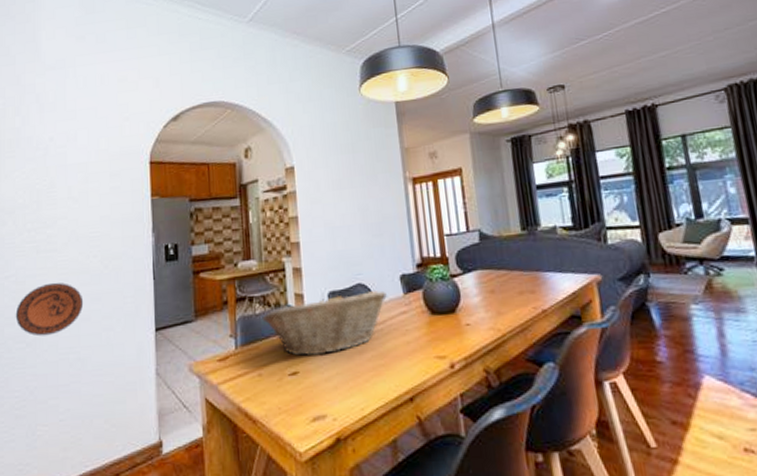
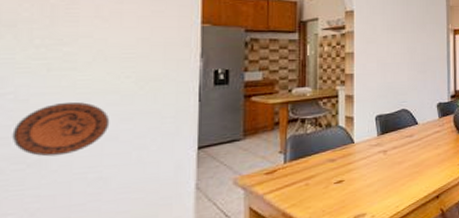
fruit basket: present [262,291,387,356] -> none [313,115,425,168]

